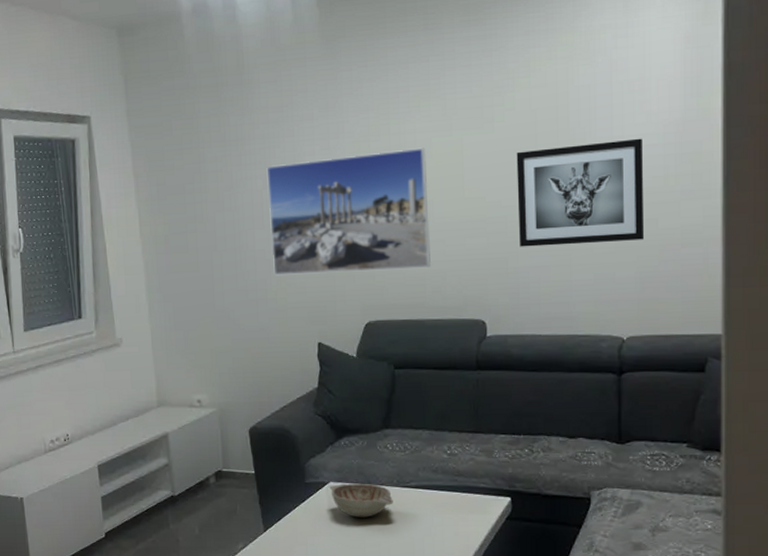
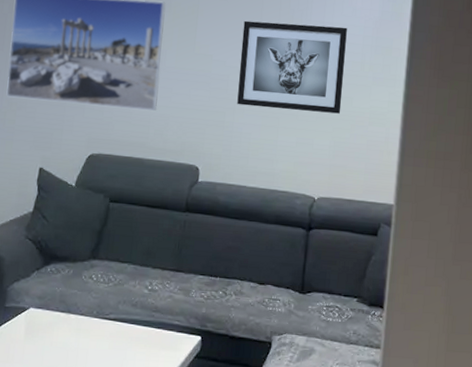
decorative bowl: present [329,483,393,518] -> none [29,311,91,347]

